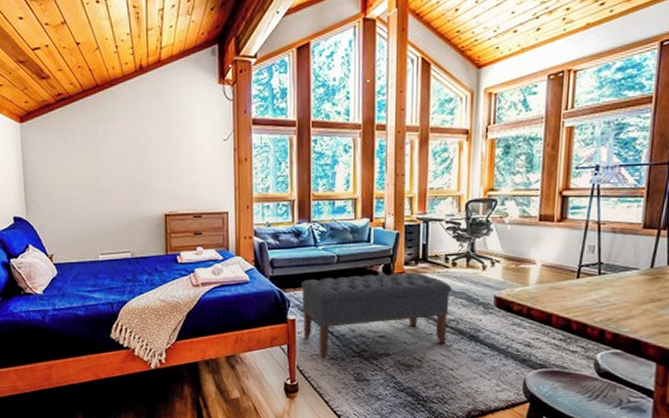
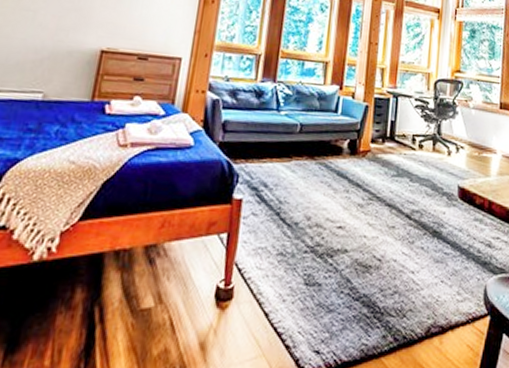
bench: present [301,272,451,358] -> none [249,150,417,253]

